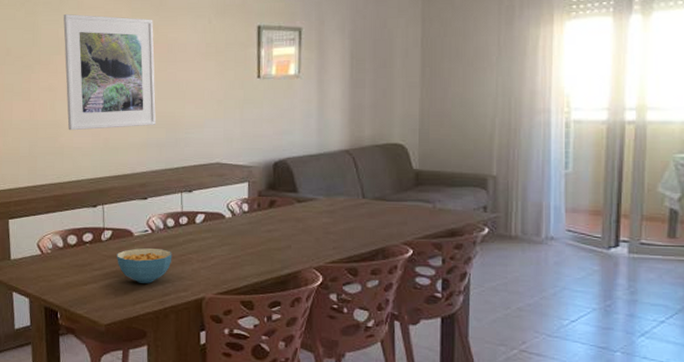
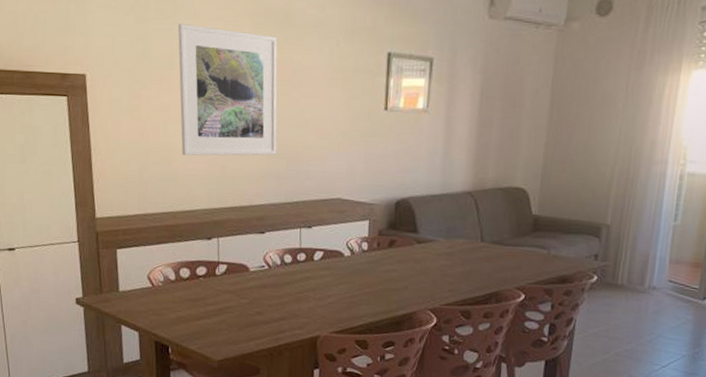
cereal bowl: present [117,247,172,284] -> none [231,283,289,320]

